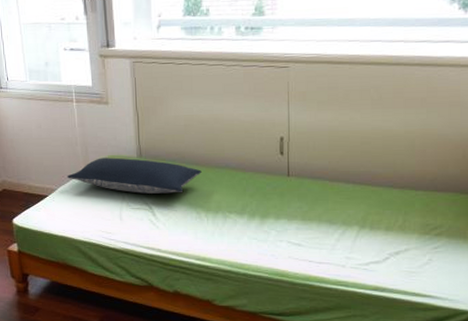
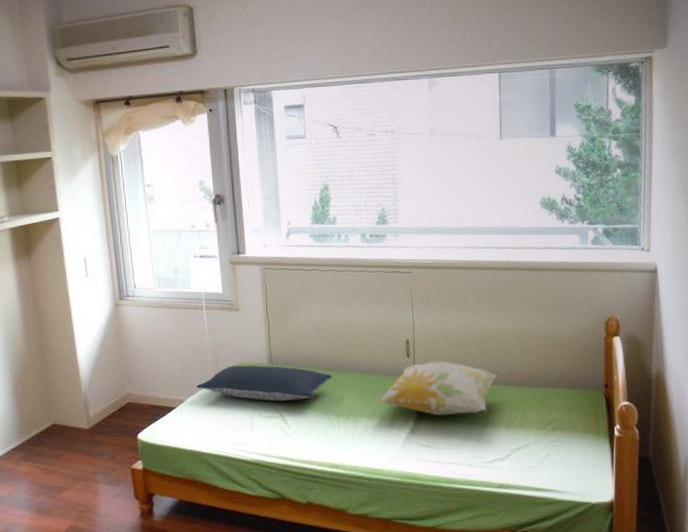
decorative pillow: none [247,160,380,216] -> present [377,361,498,416]

